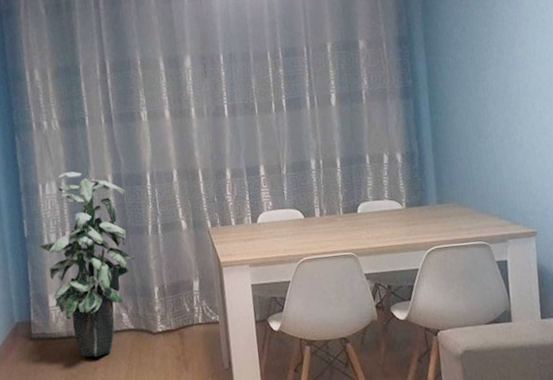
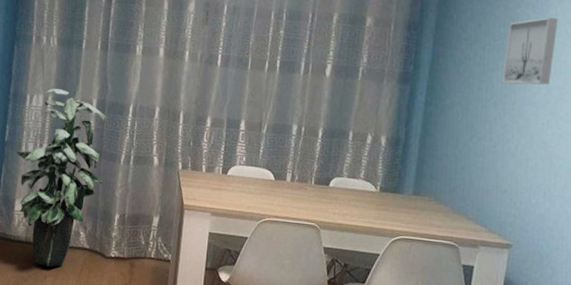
wall art: none [490,8,538,80] -> present [502,17,558,85]

